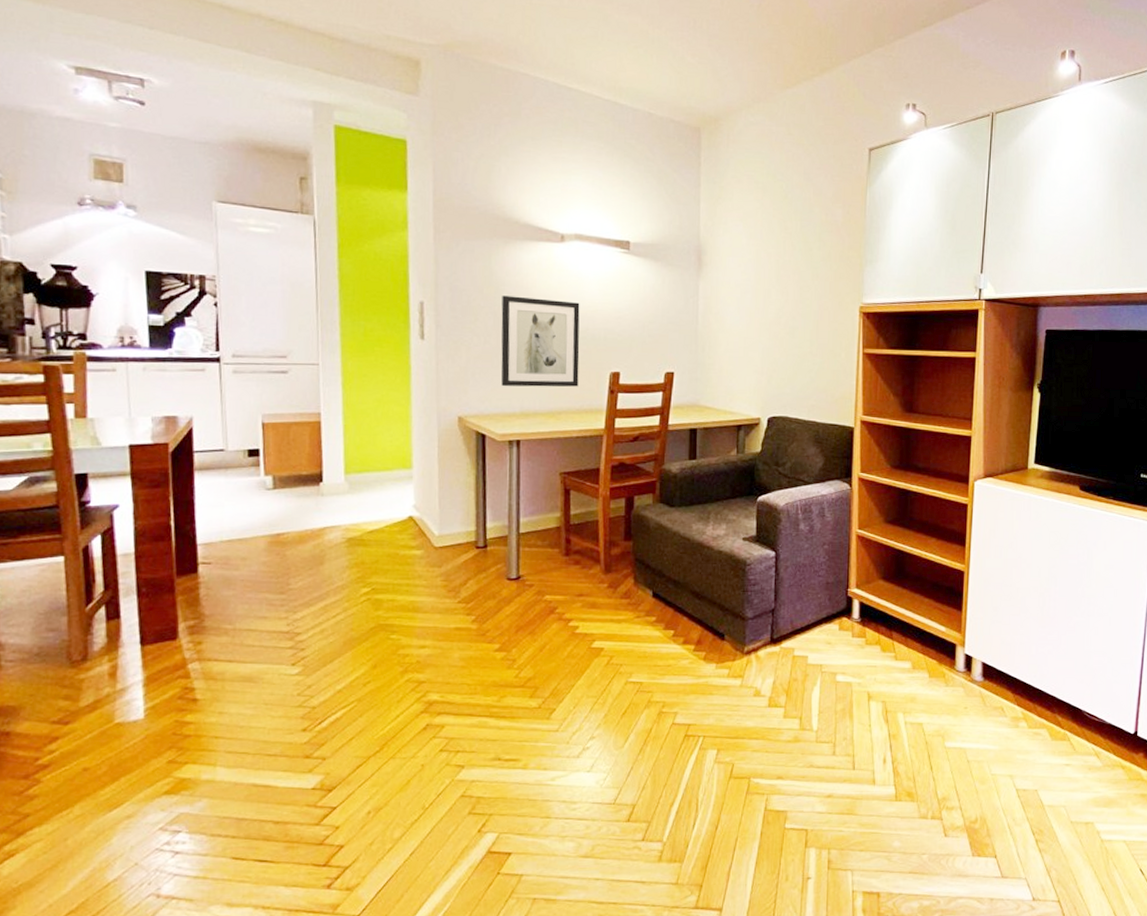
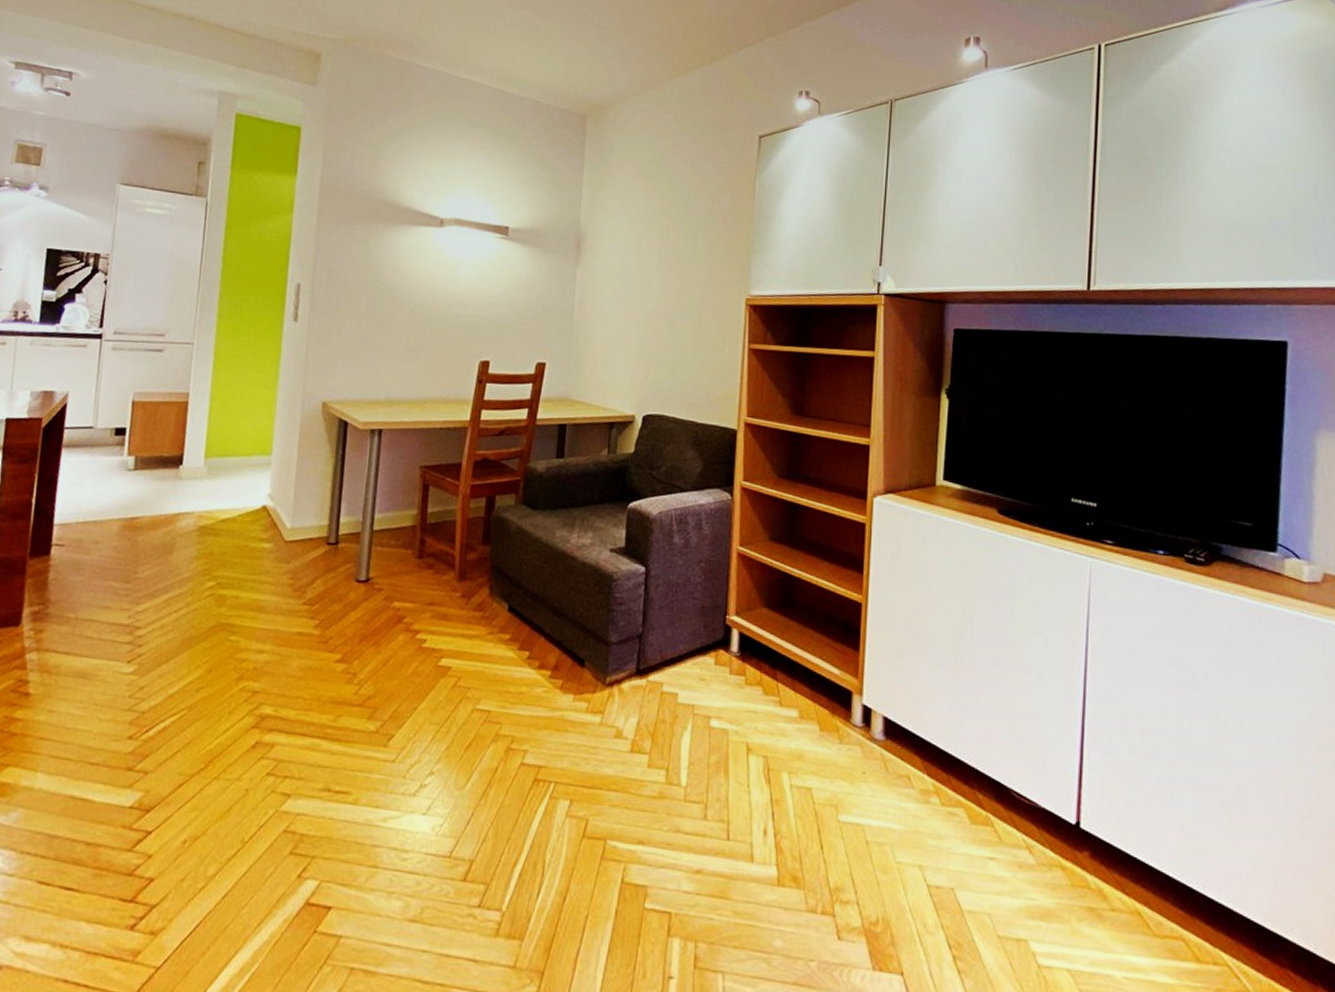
wall art: present [501,295,580,387] -> none [369,279,454,375]

